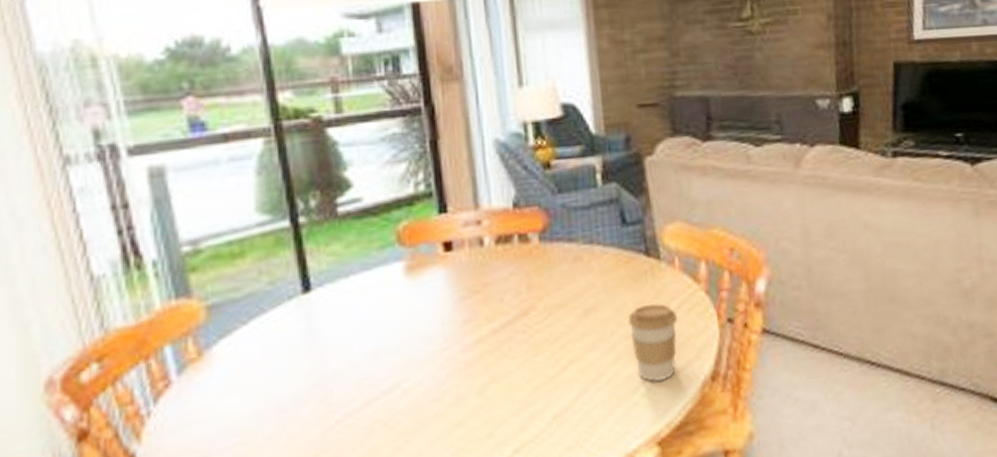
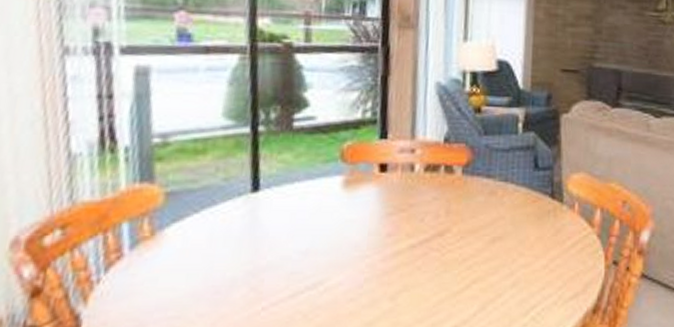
coffee cup: present [627,304,677,382] -> none [528,241,570,308]

